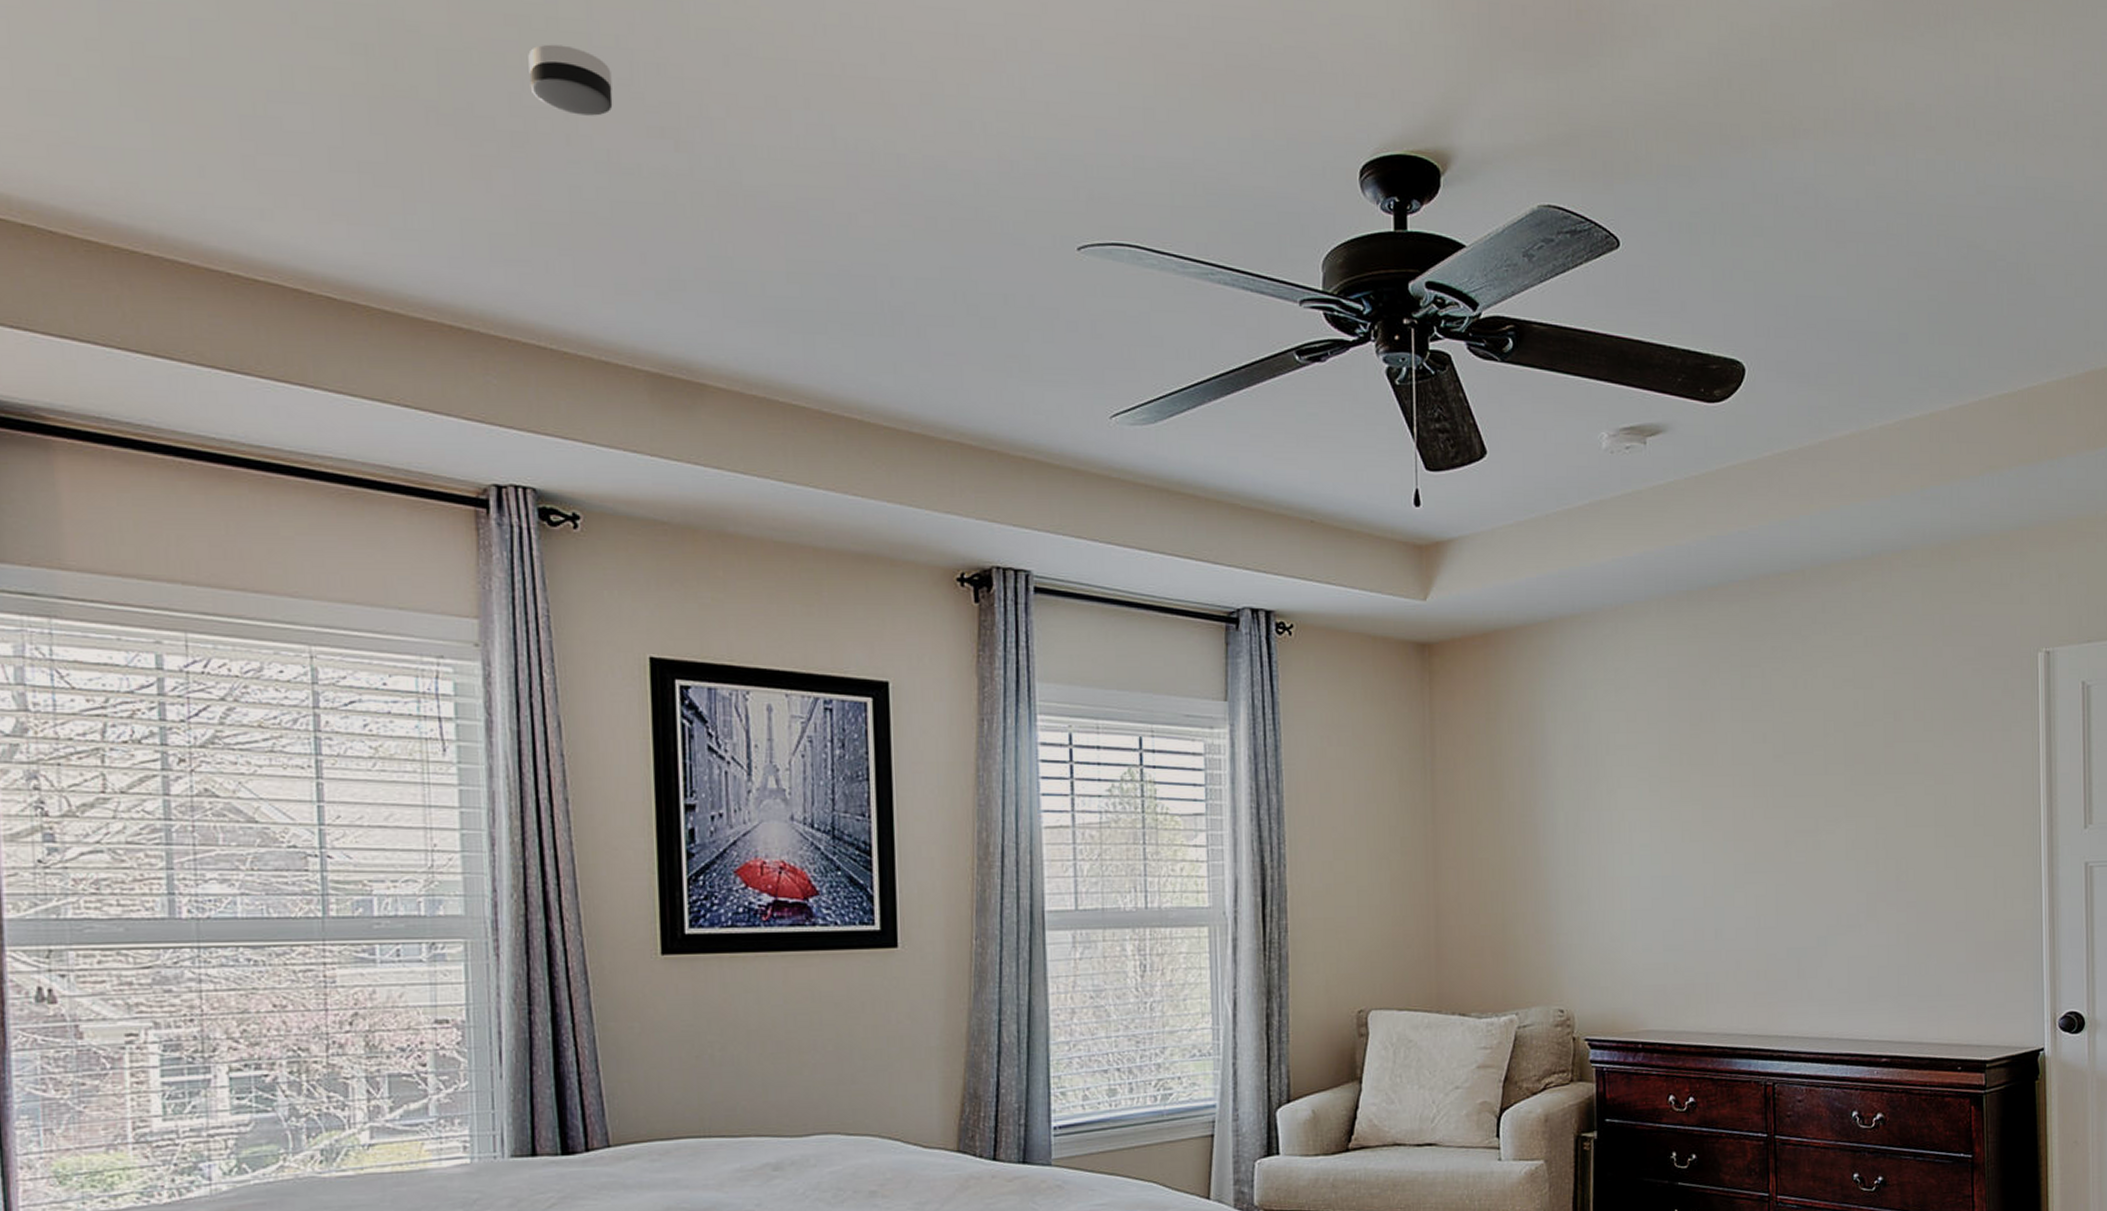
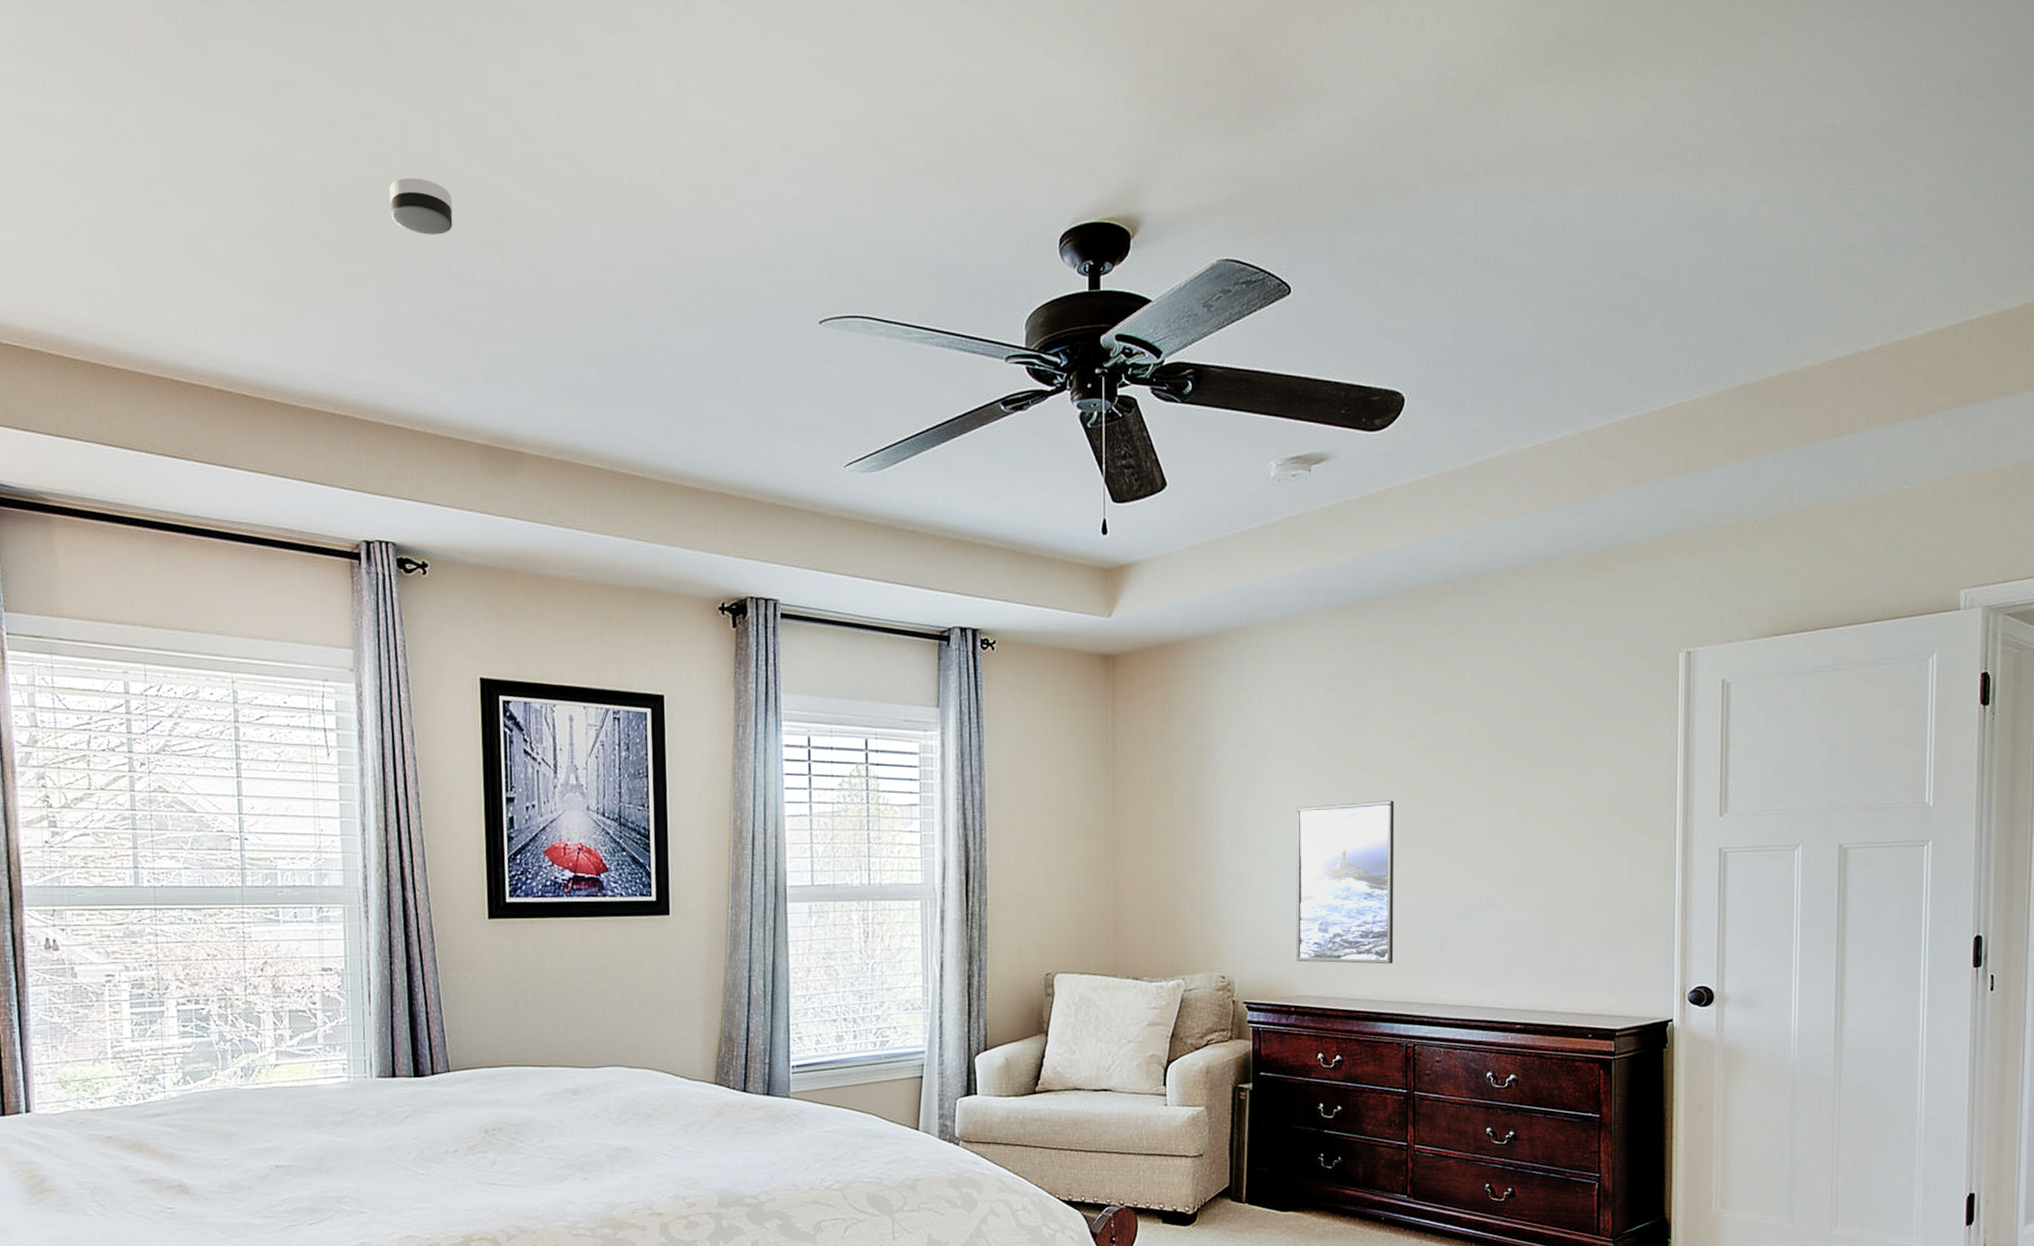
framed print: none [1639,810,1749,993] -> present [1296,800,1395,964]

